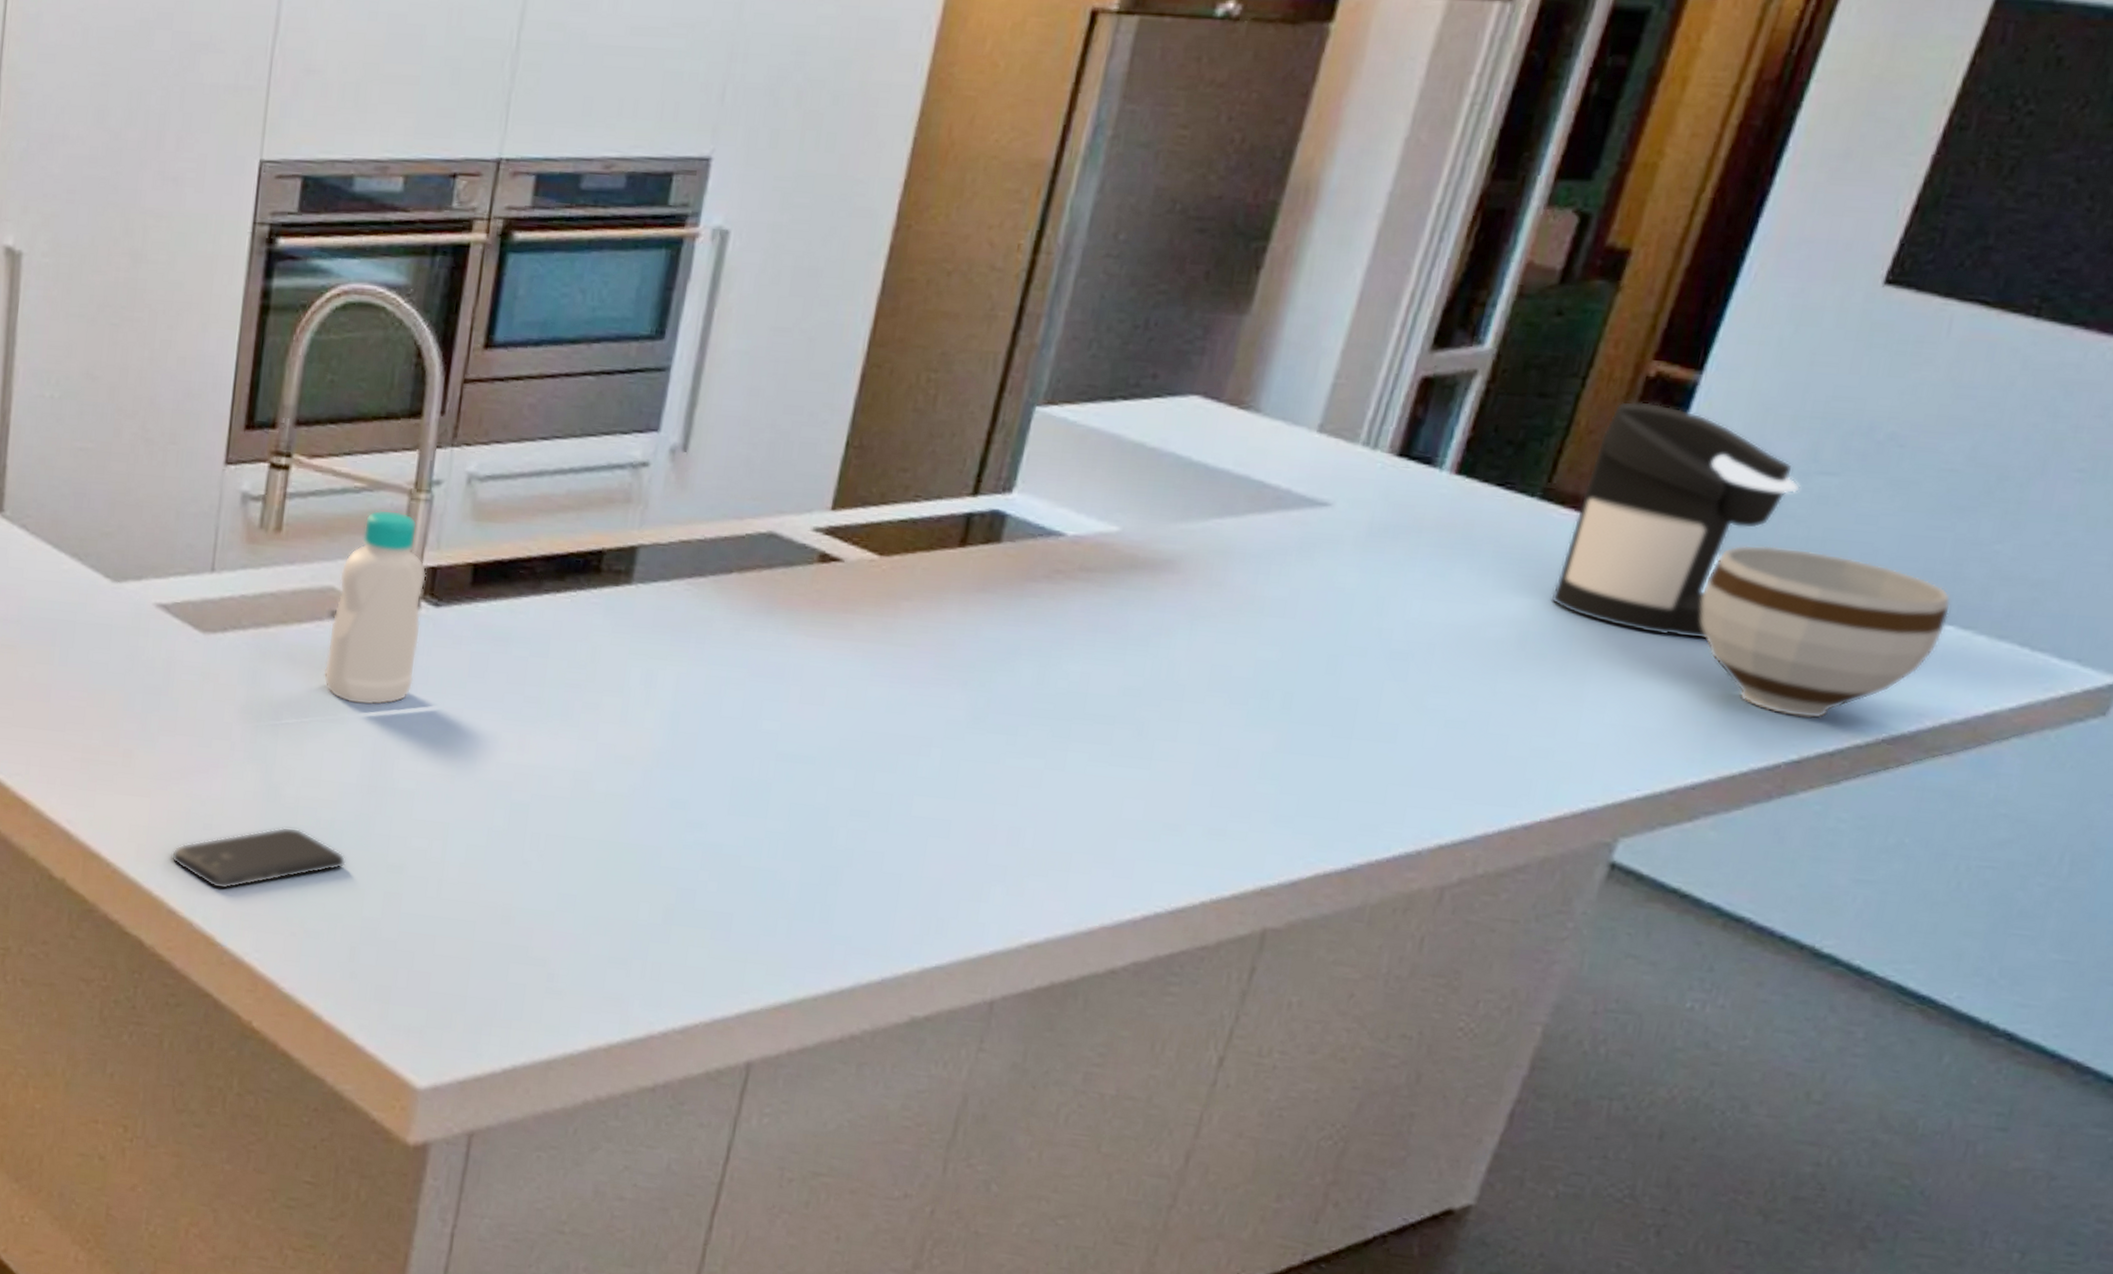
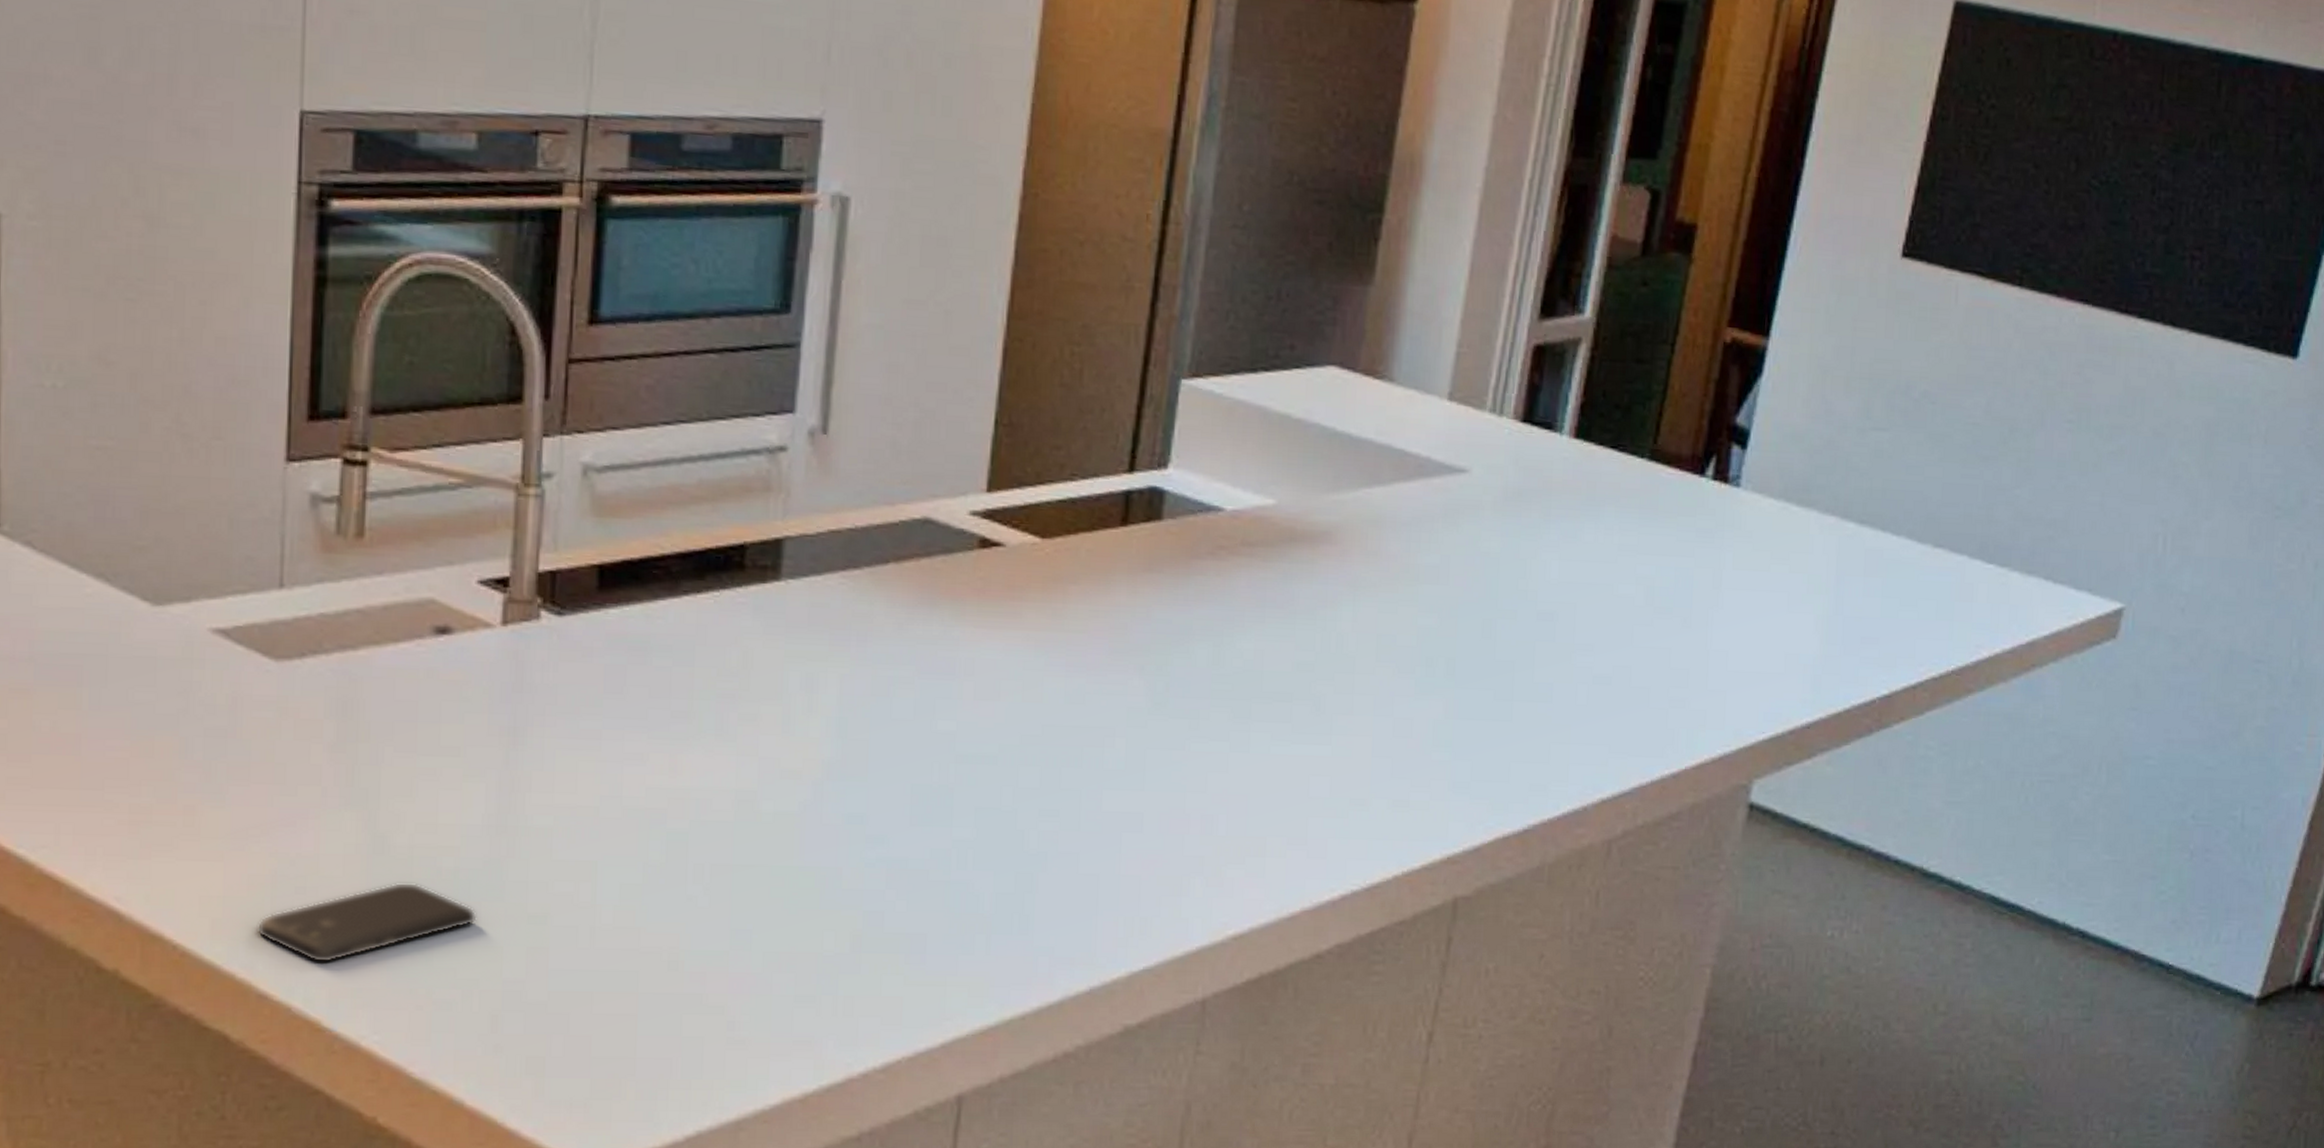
bottle: present [323,509,427,706] -> none [430,508,544,734]
coffee maker: present [1551,401,1801,640] -> none [1669,365,1860,587]
bowl: present [1700,544,1951,719] -> none [1793,496,1989,656]

